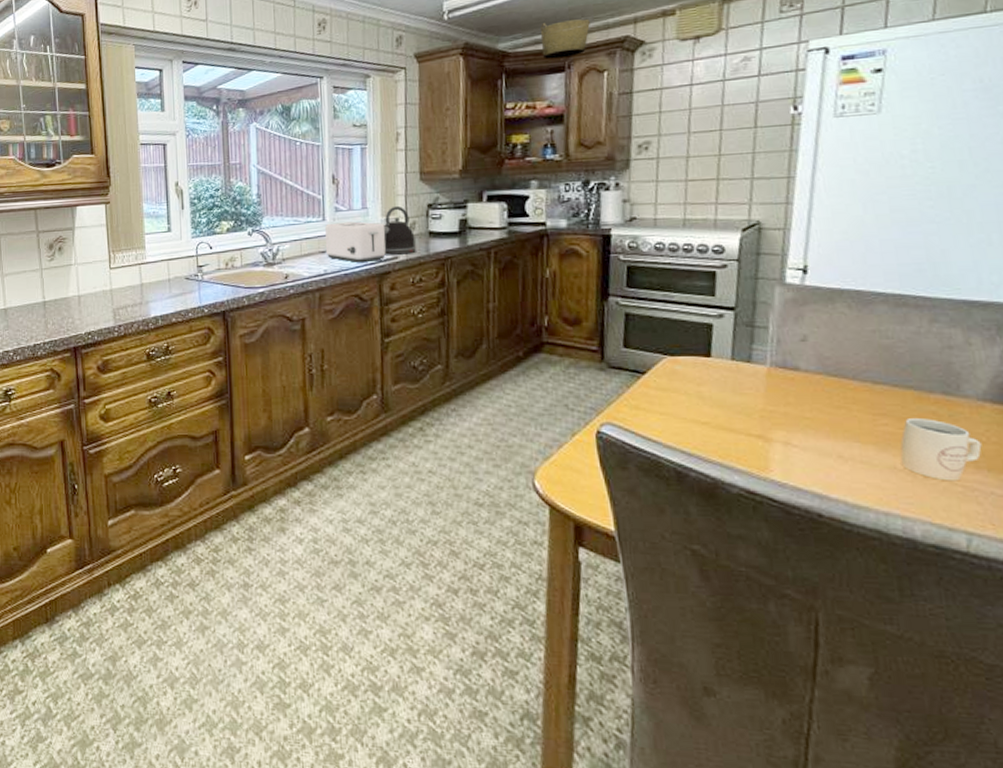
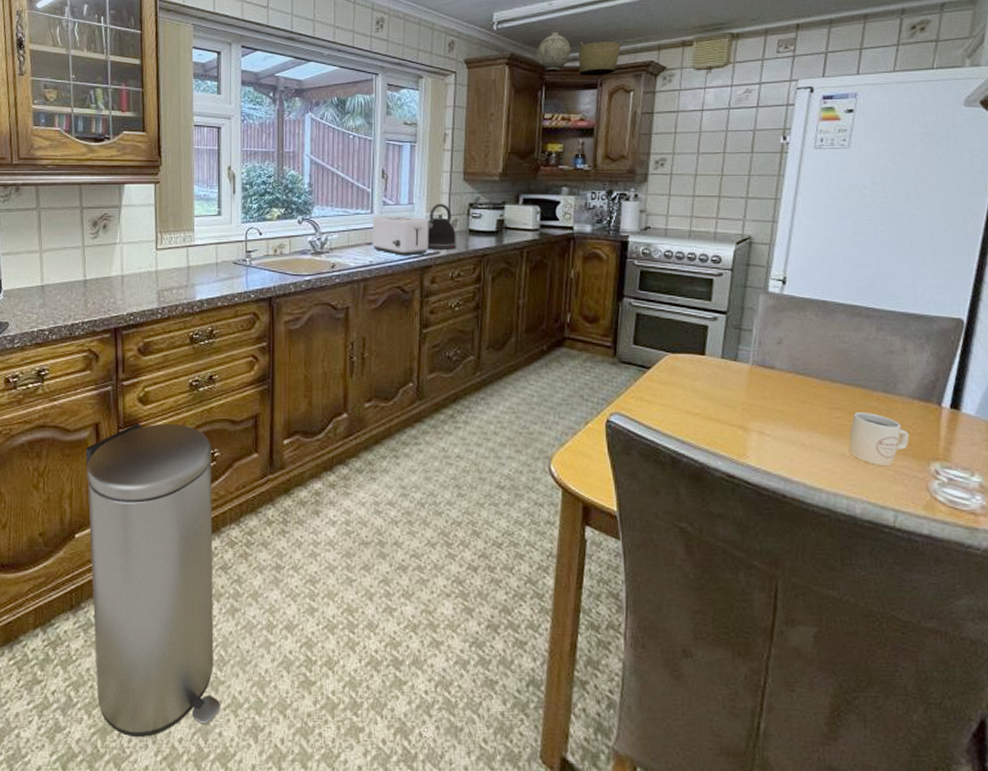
pedal bin: none [52,440,196,752] -> present [85,423,221,737]
decorative vase: none [493,12,533,59] -> present [537,30,571,73]

